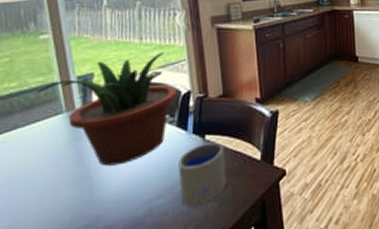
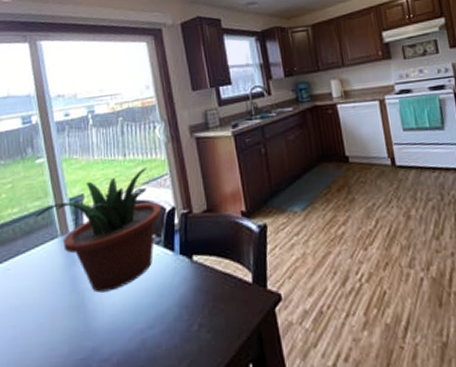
cup: present [178,142,228,207] -> none [168,263,220,339]

